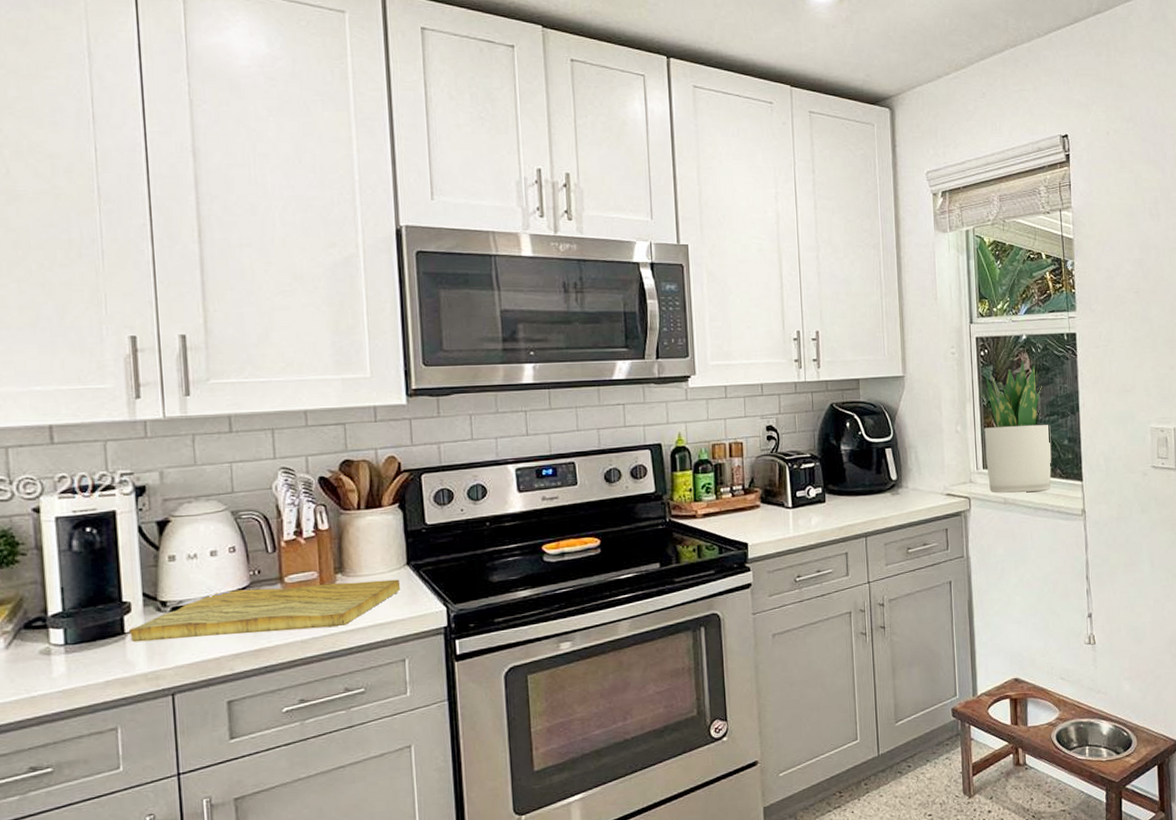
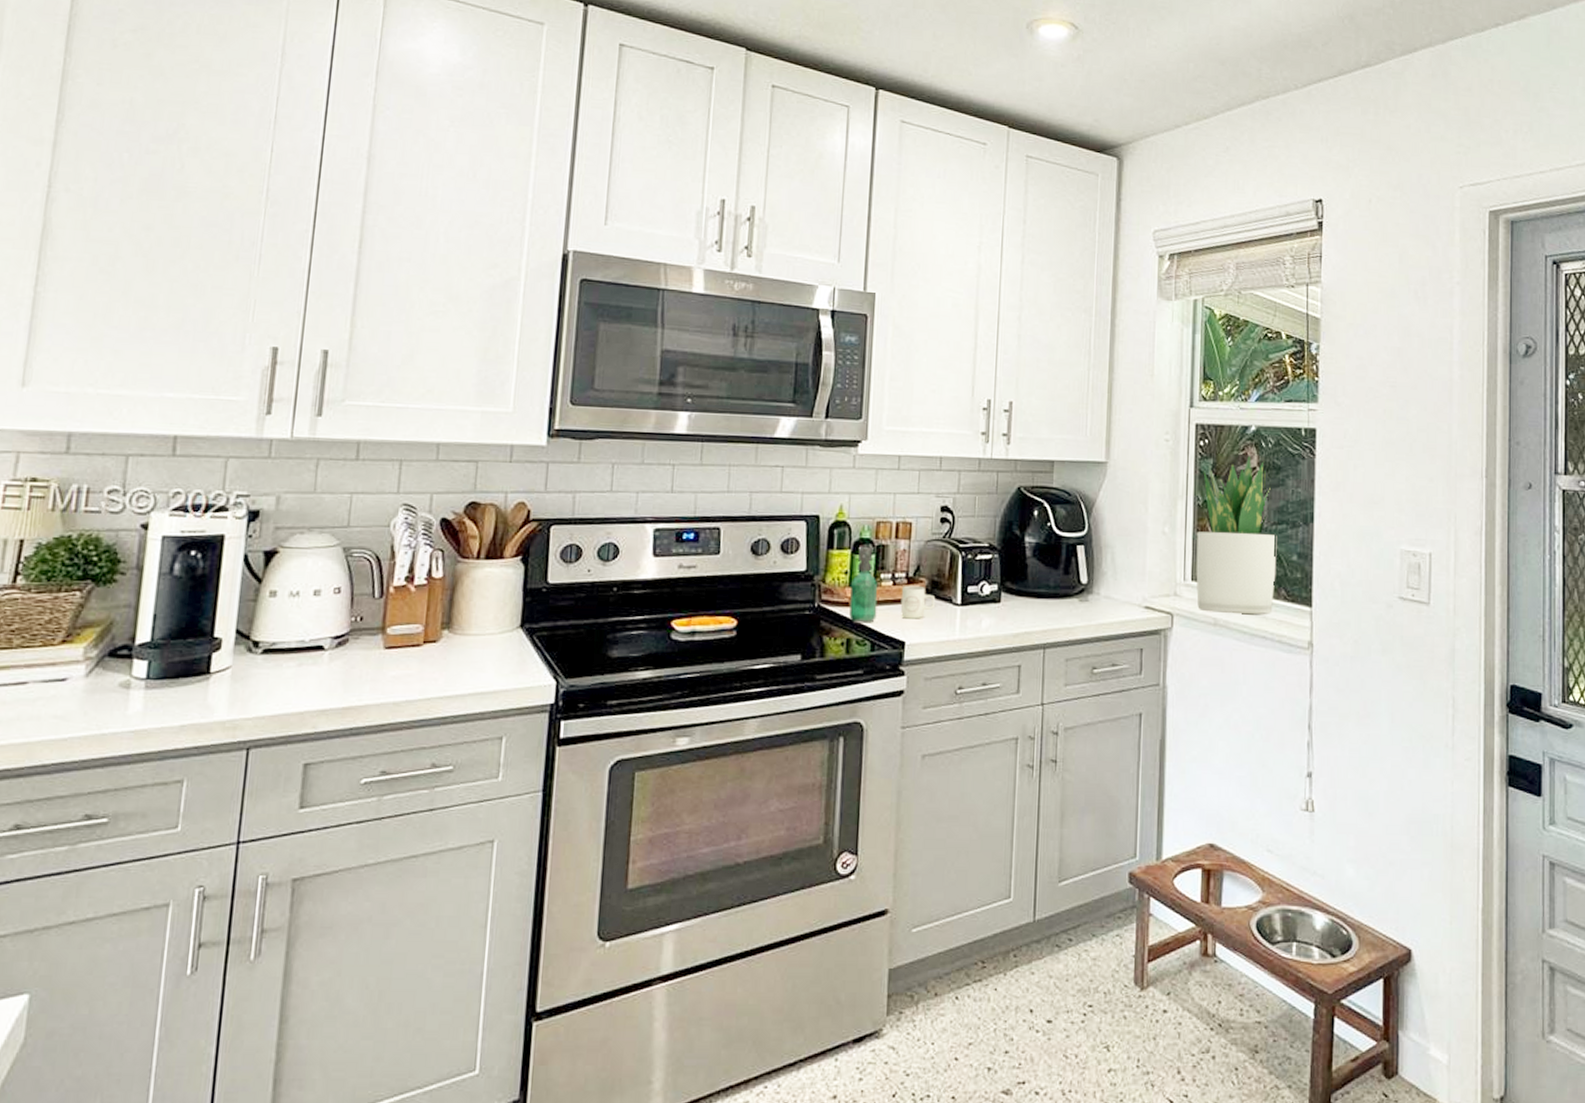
cutting board: present [129,579,401,643] -> none [215,637,510,690]
soap dispenser: none [695,467,721,532] -> present [849,547,878,623]
mug: none [739,495,771,524] -> present [900,585,936,619]

